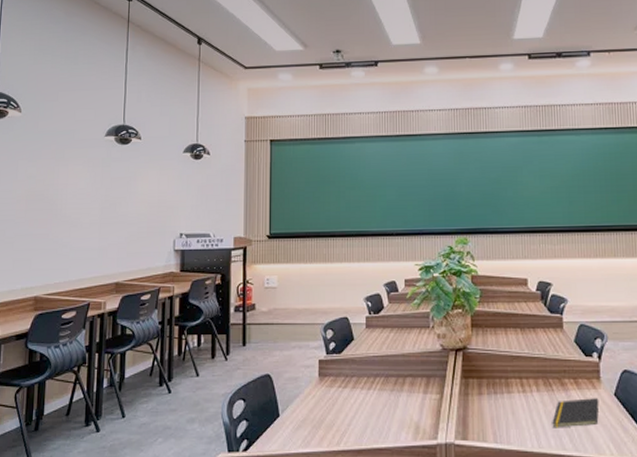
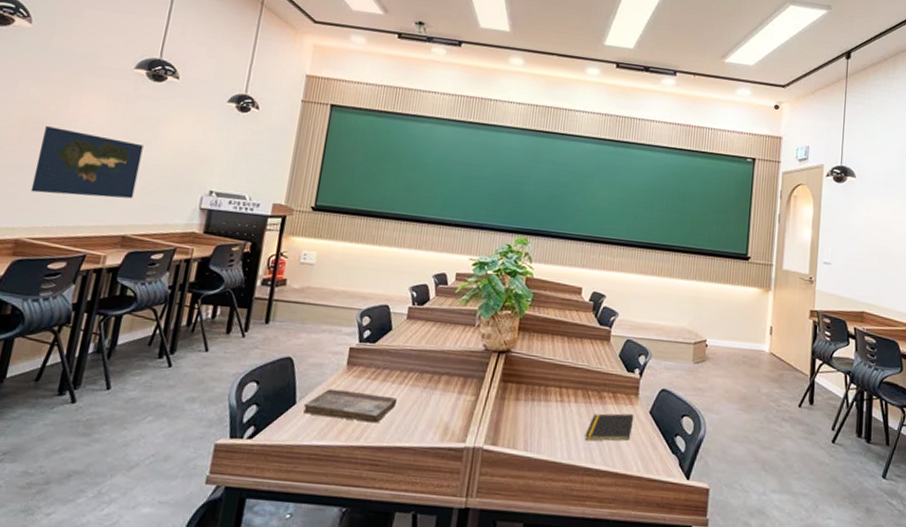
map: none [40,197,121,255] -> present [30,126,144,199]
book: none [286,400,368,428] -> present [303,389,397,423]

